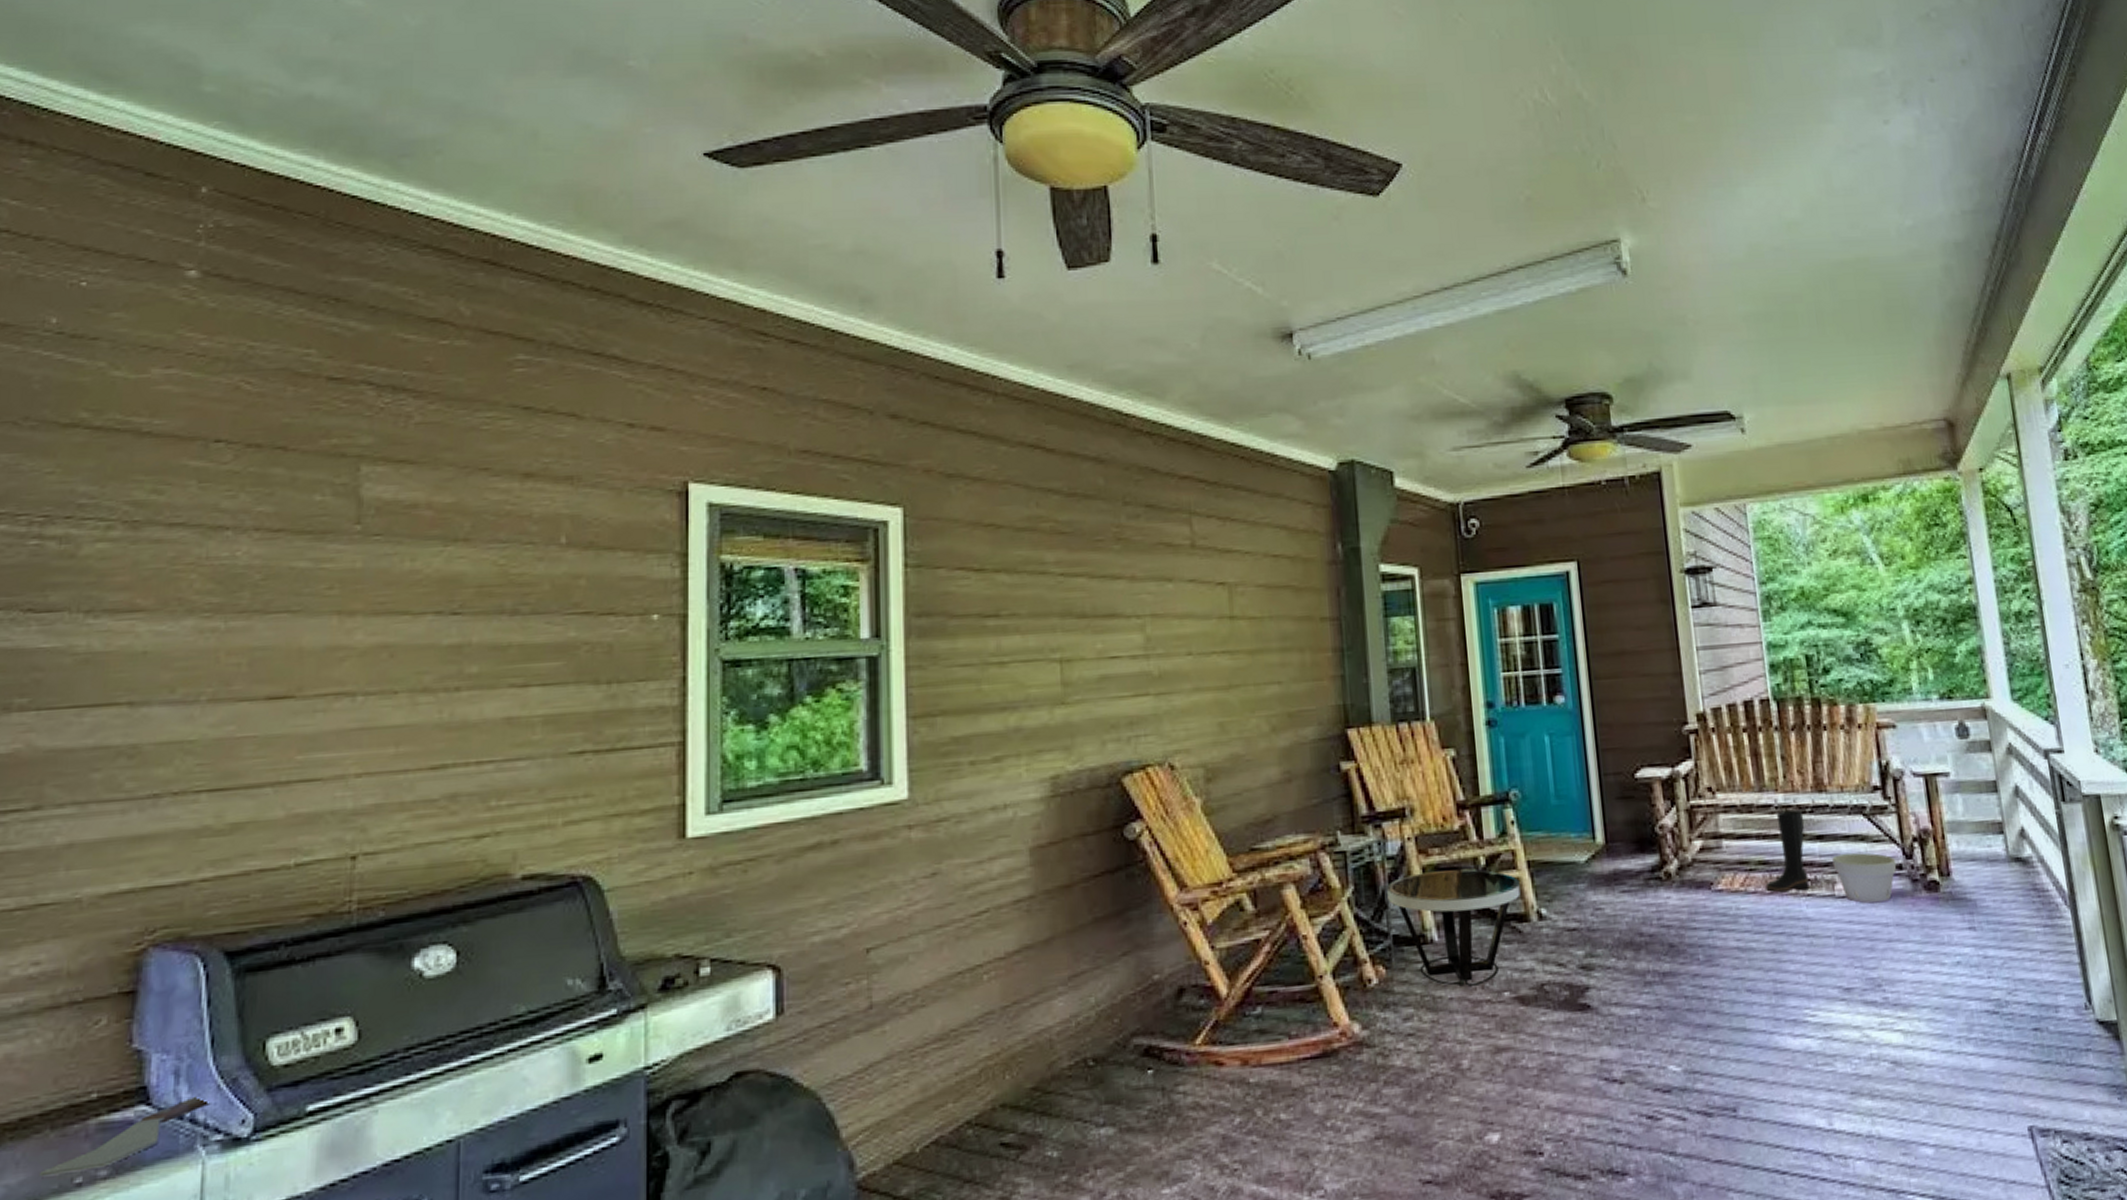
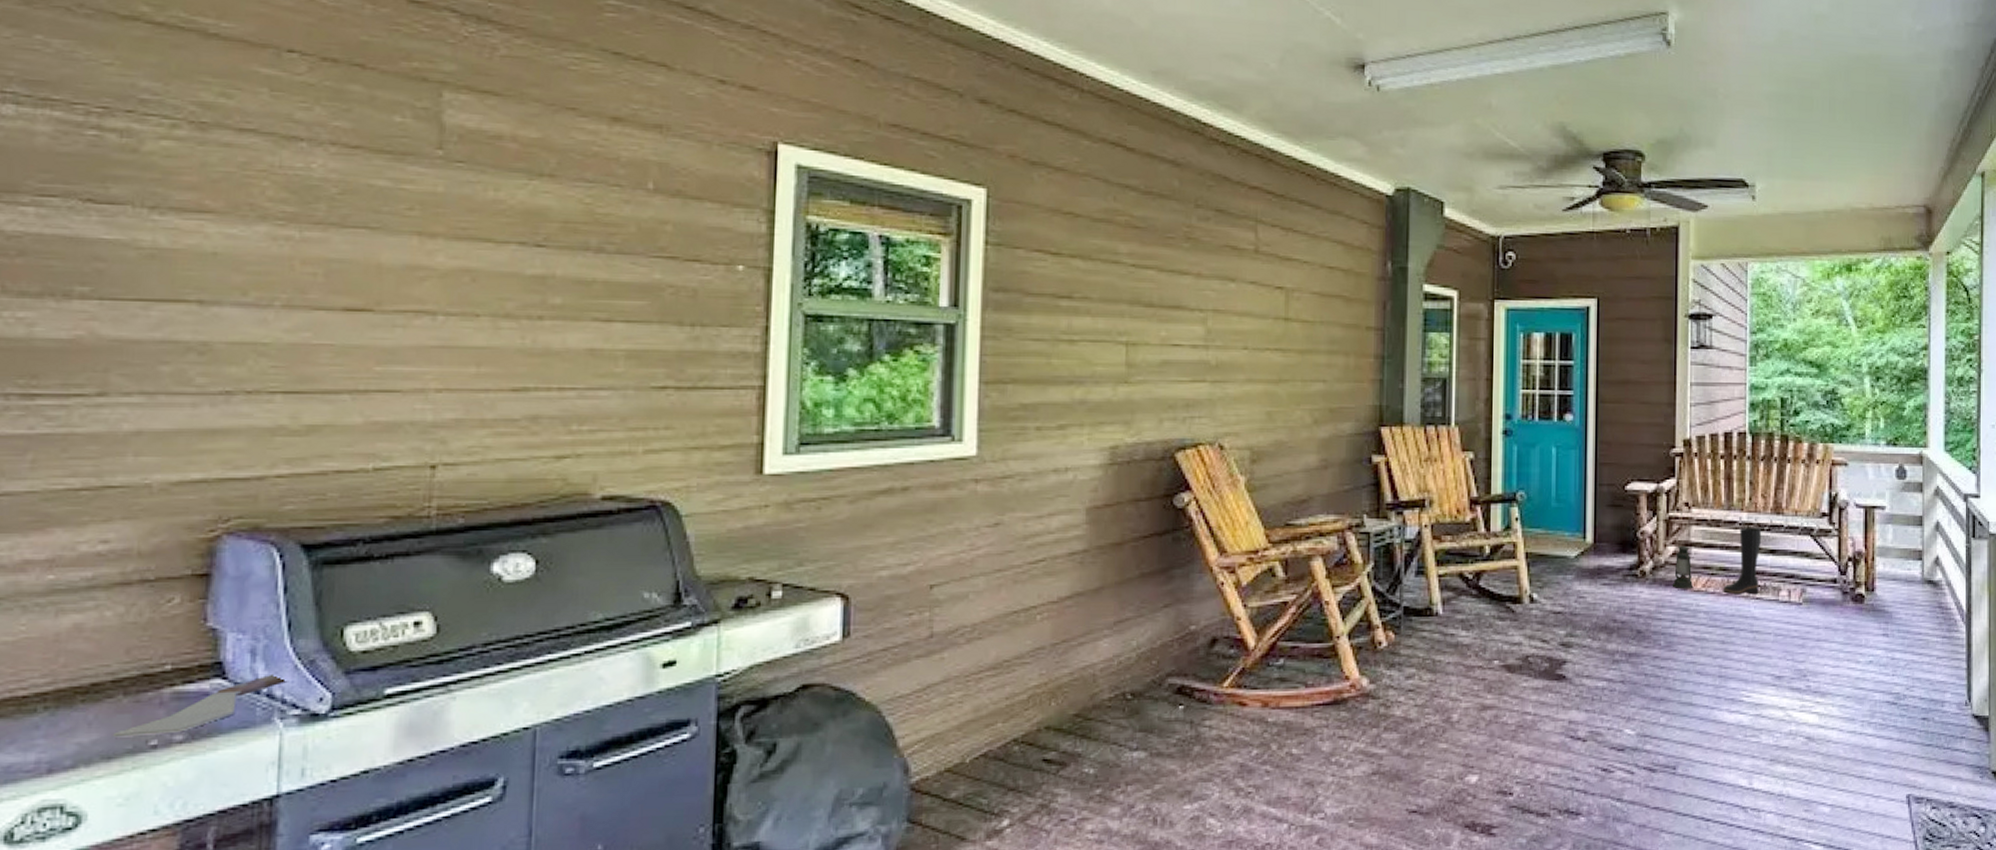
side table: present [1387,868,1521,987] -> none [1403,555,1517,654]
lantern: none [1704,833,1731,891] -> present [1672,541,1694,589]
flower pot: present [1832,853,1897,904] -> none [1780,567,1832,610]

